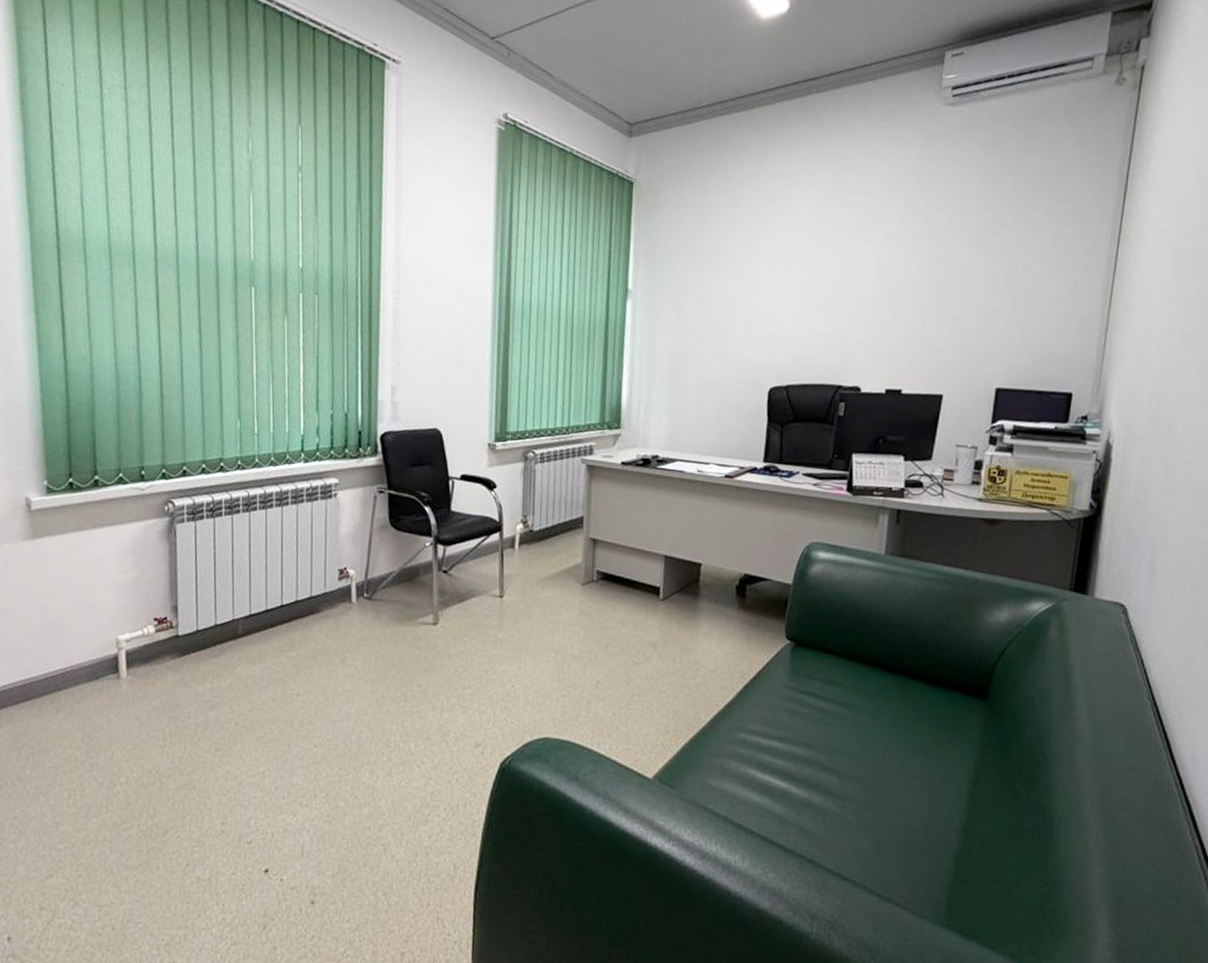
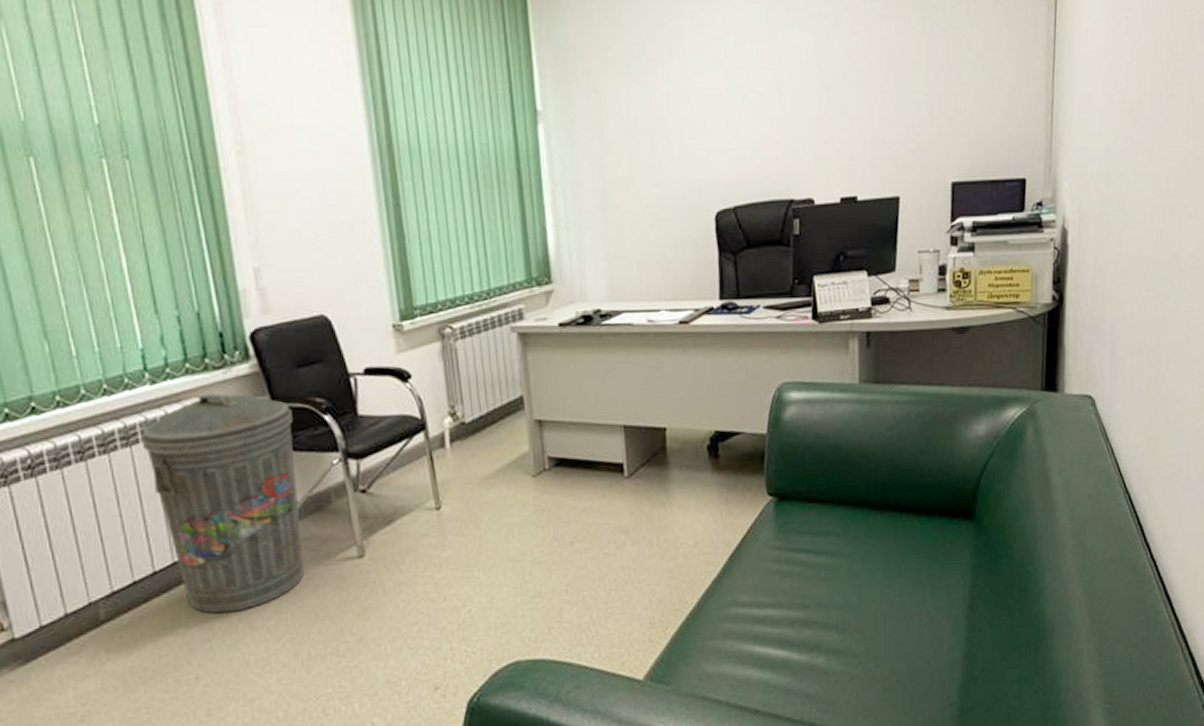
trash can: none [290,475,402,649] -> present [141,393,304,614]

